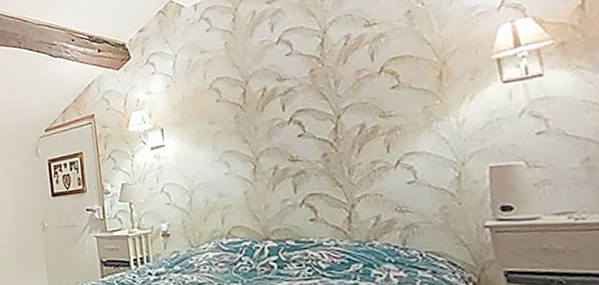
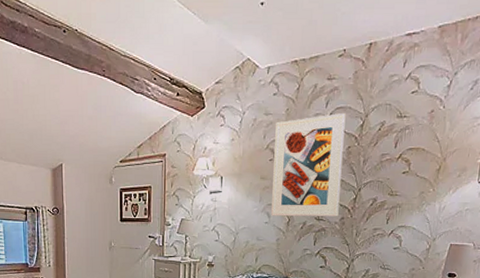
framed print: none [215,34,319,165] -> present [271,113,346,217]

